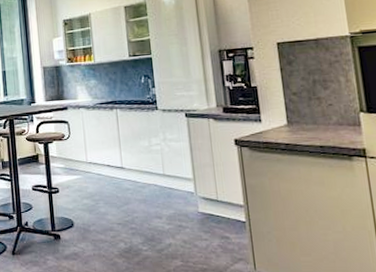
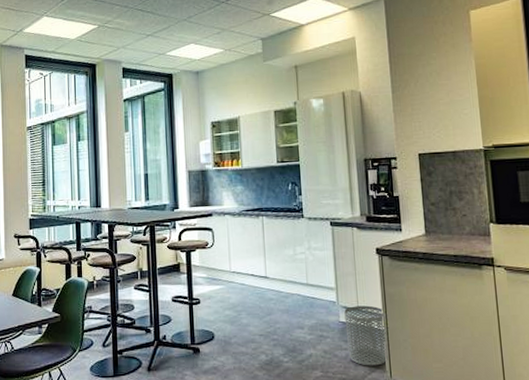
waste bin: none [203,196,251,257] -> present [344,305,388,366]

